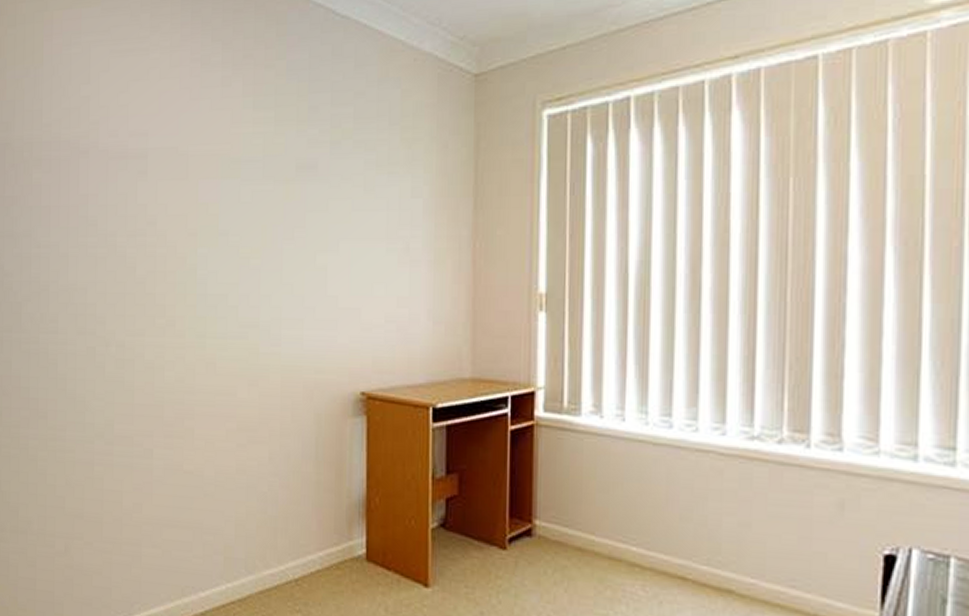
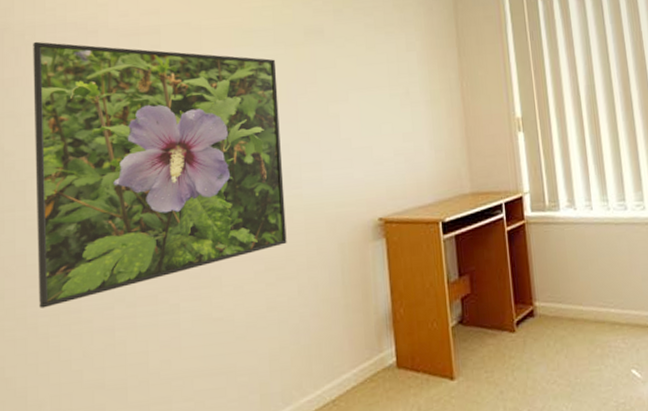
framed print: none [29,159,263,431] -> present [33,41,287,308]

